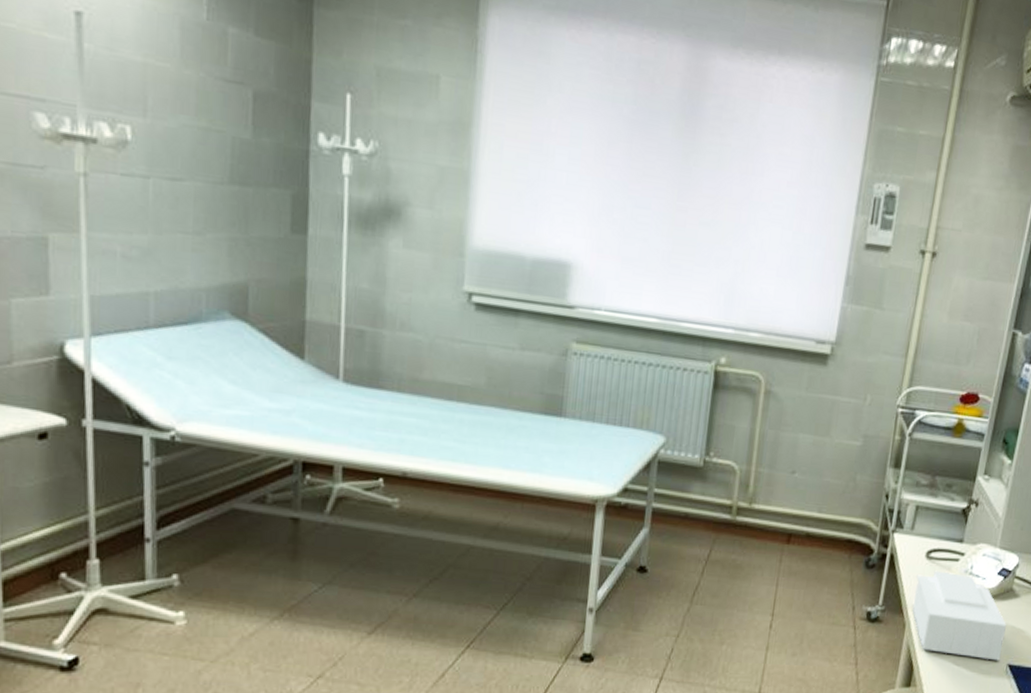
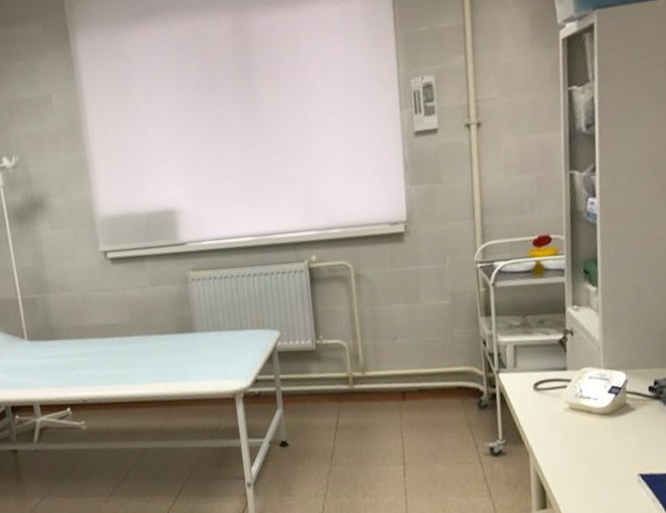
tissue box: present [912,570,1007,661] -> none [529,398,630,474]

